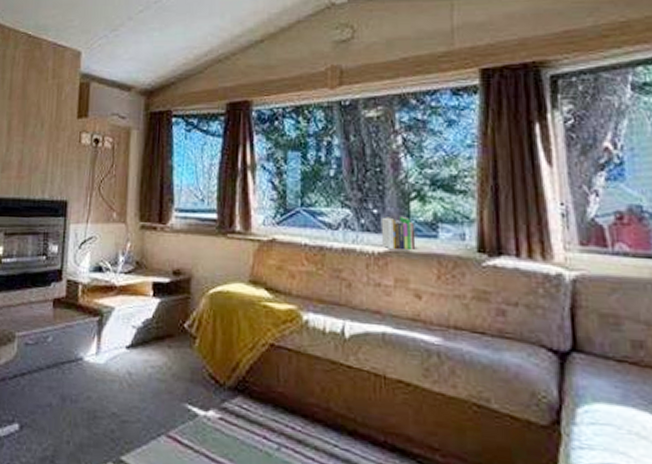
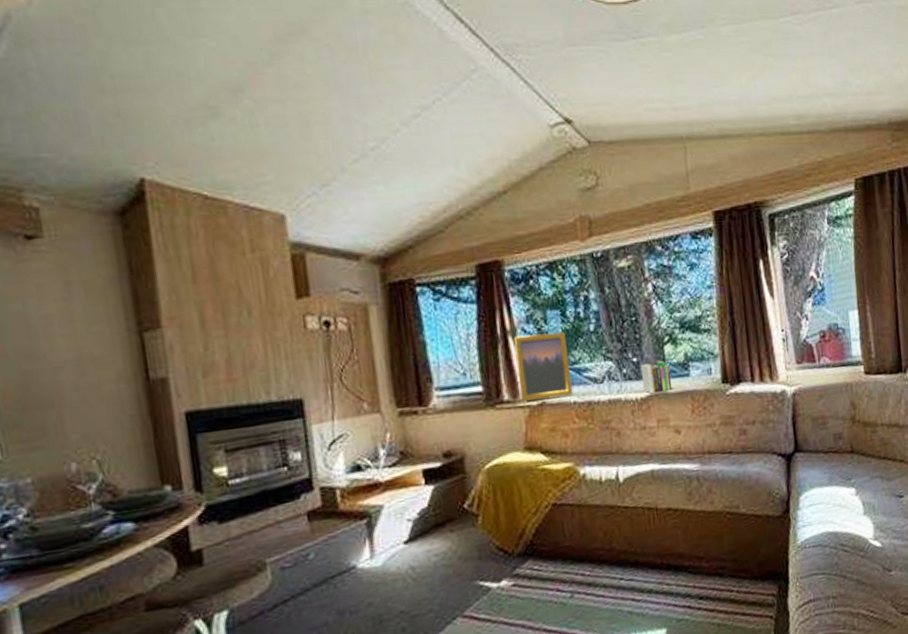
picture frame: none [253,172,305,238] -> present [514,331,574,401]

